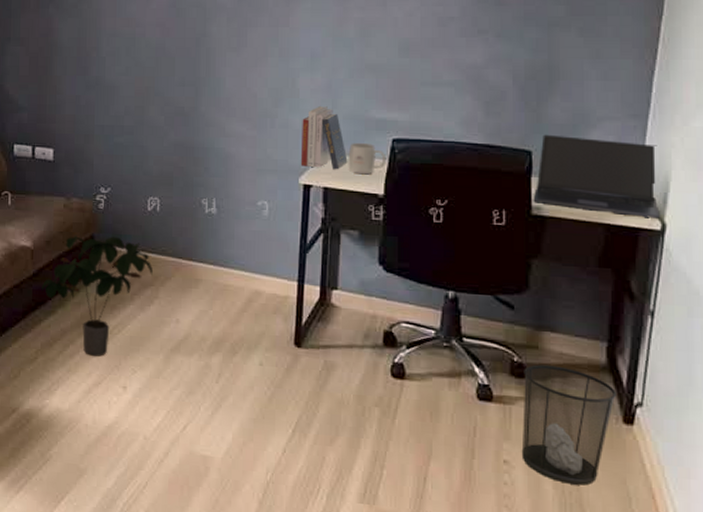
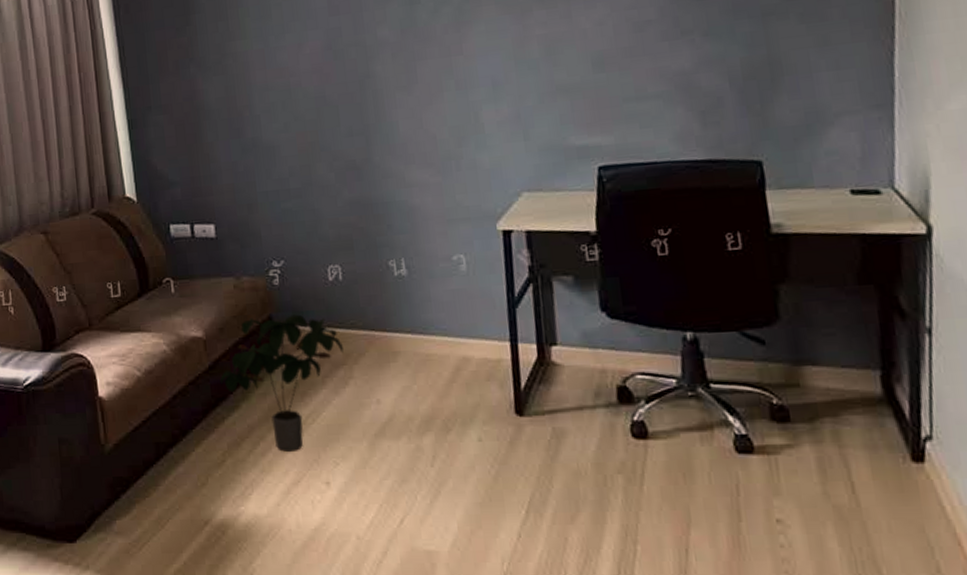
books: present [300,106,348,170] -> none [491,139,550,211]
mug: present [348,142,385,175] -> none [549,174,594,212]
waste bin: present [521,364,617,486] -> none [786,404,901,539]
laptop: present [533,134,660,219] -> none [770,136,924,222]

